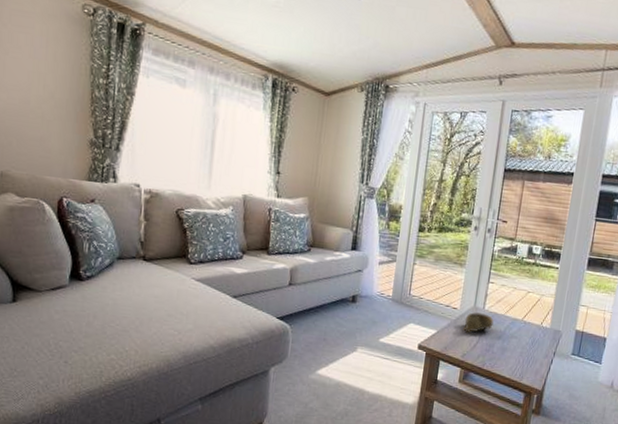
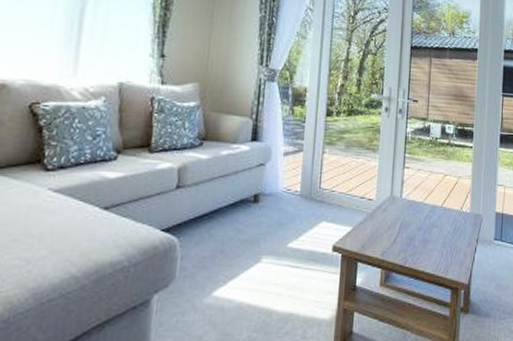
decorative bowl: present [463,311,494,333] -> none [381,201,413,227]

